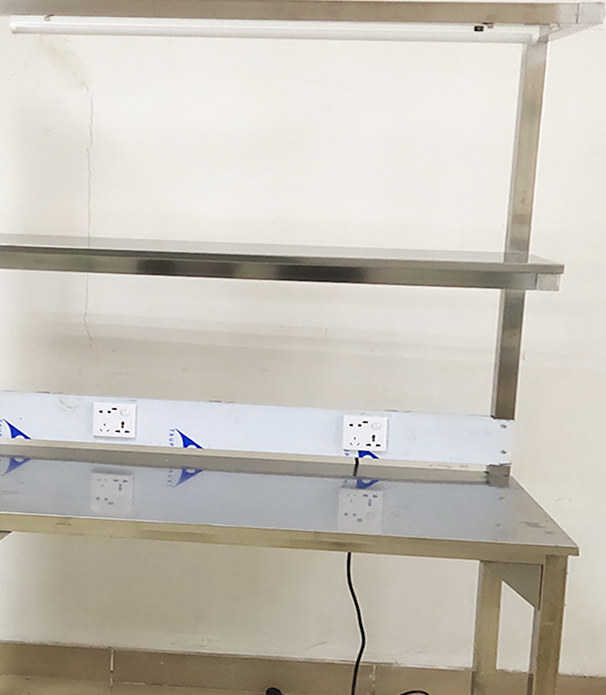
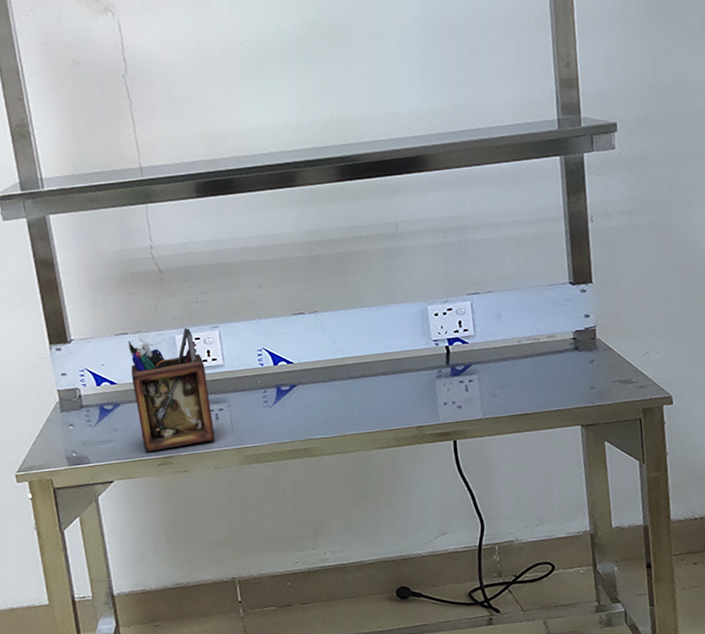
desk organizer: none [45,397,117,510] -> present [128,328,215,452]

